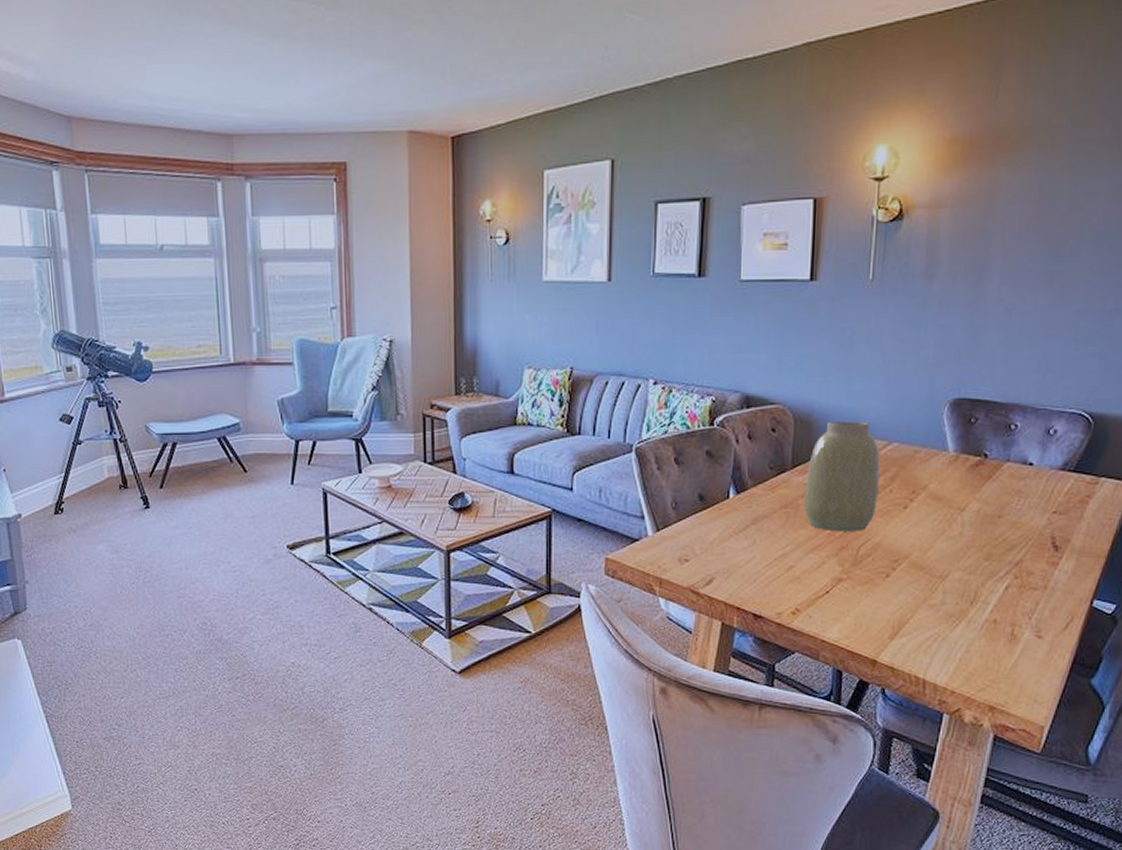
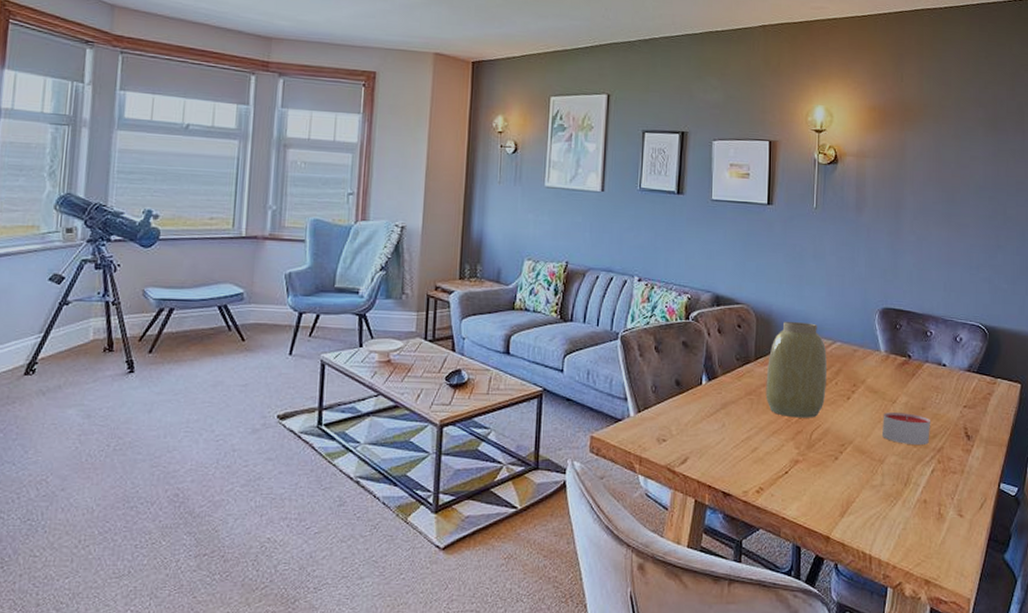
candle: none [946,522,1008,559] -> present [883,412,930,446]

